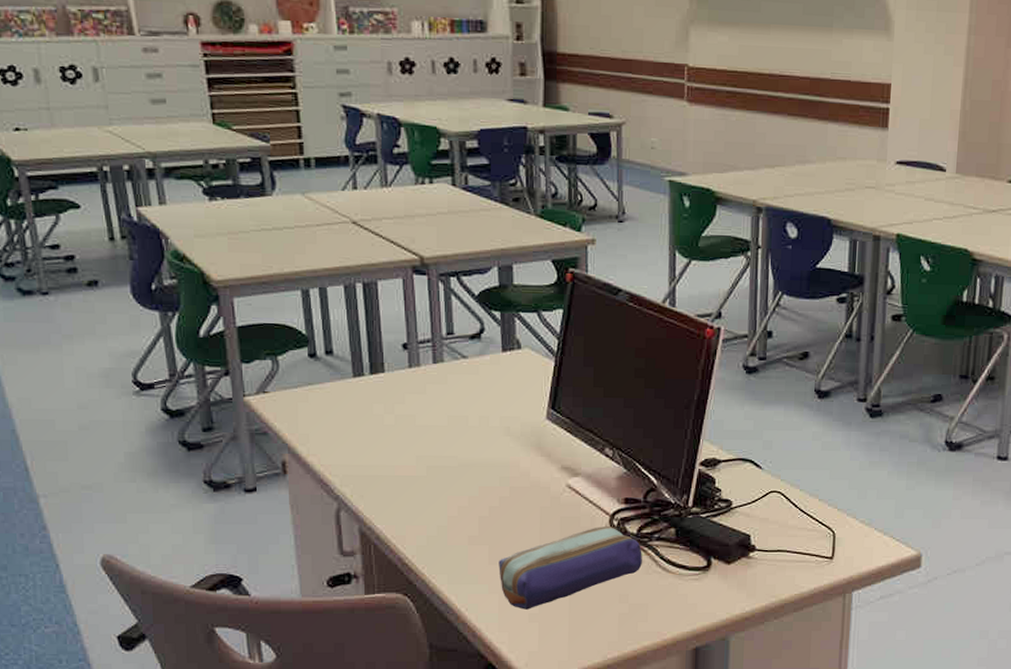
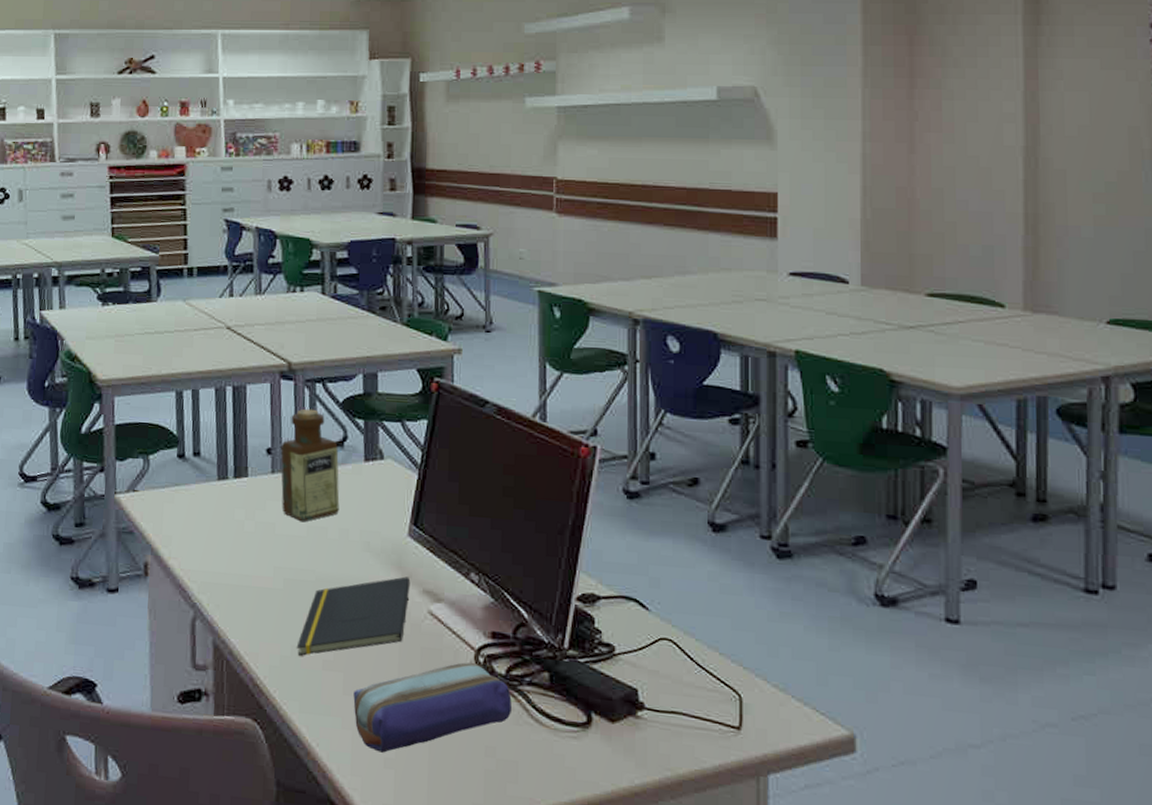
bottle: none [417,303,479,413] -> present [280,408,340,522]
notepad: none [442,456,550,534] -> present [296,576,411,656]

